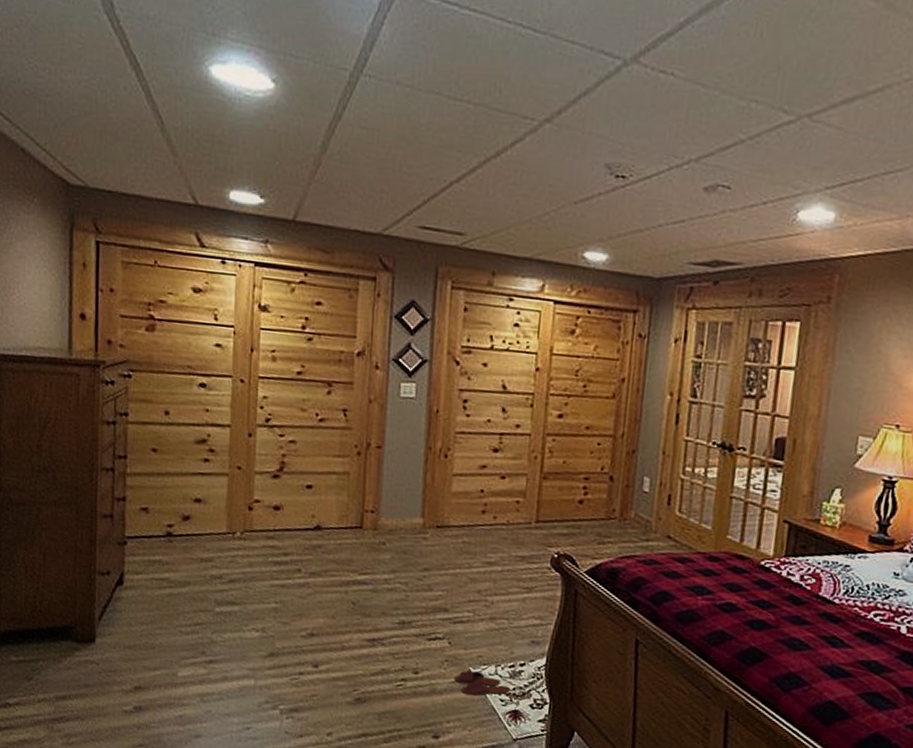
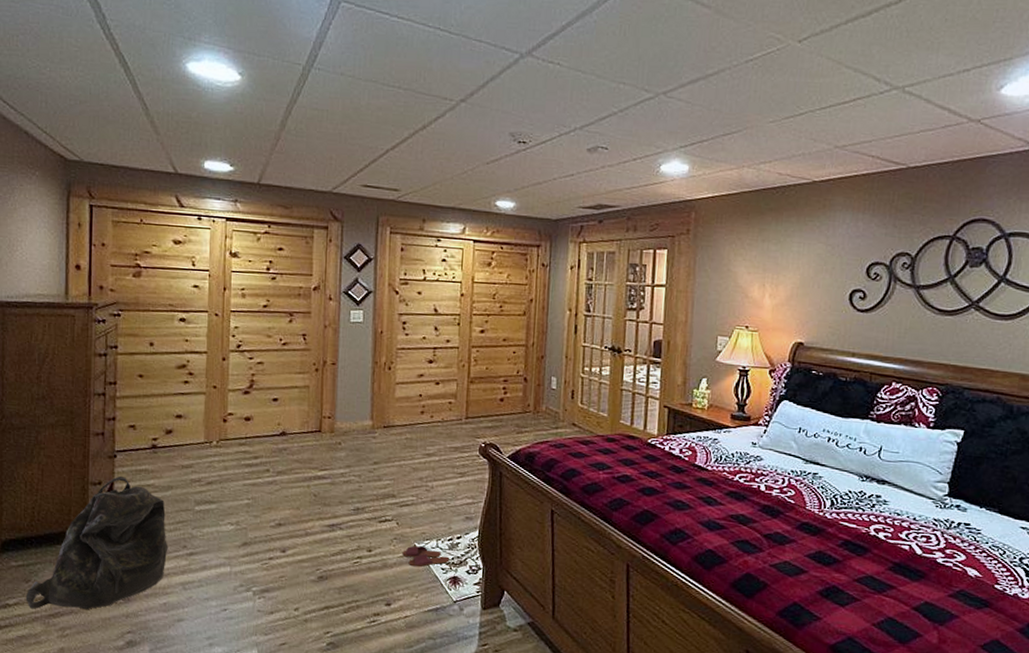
backpack: none [28,566,185,717] -> present [26,475,168,610]

